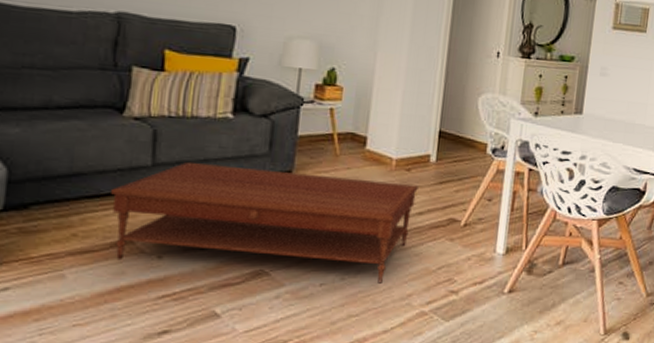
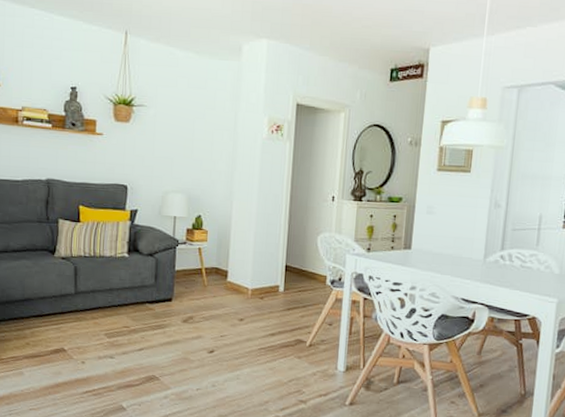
coffee table: present [111,161,418,284] -> none [49,290,270,391]

